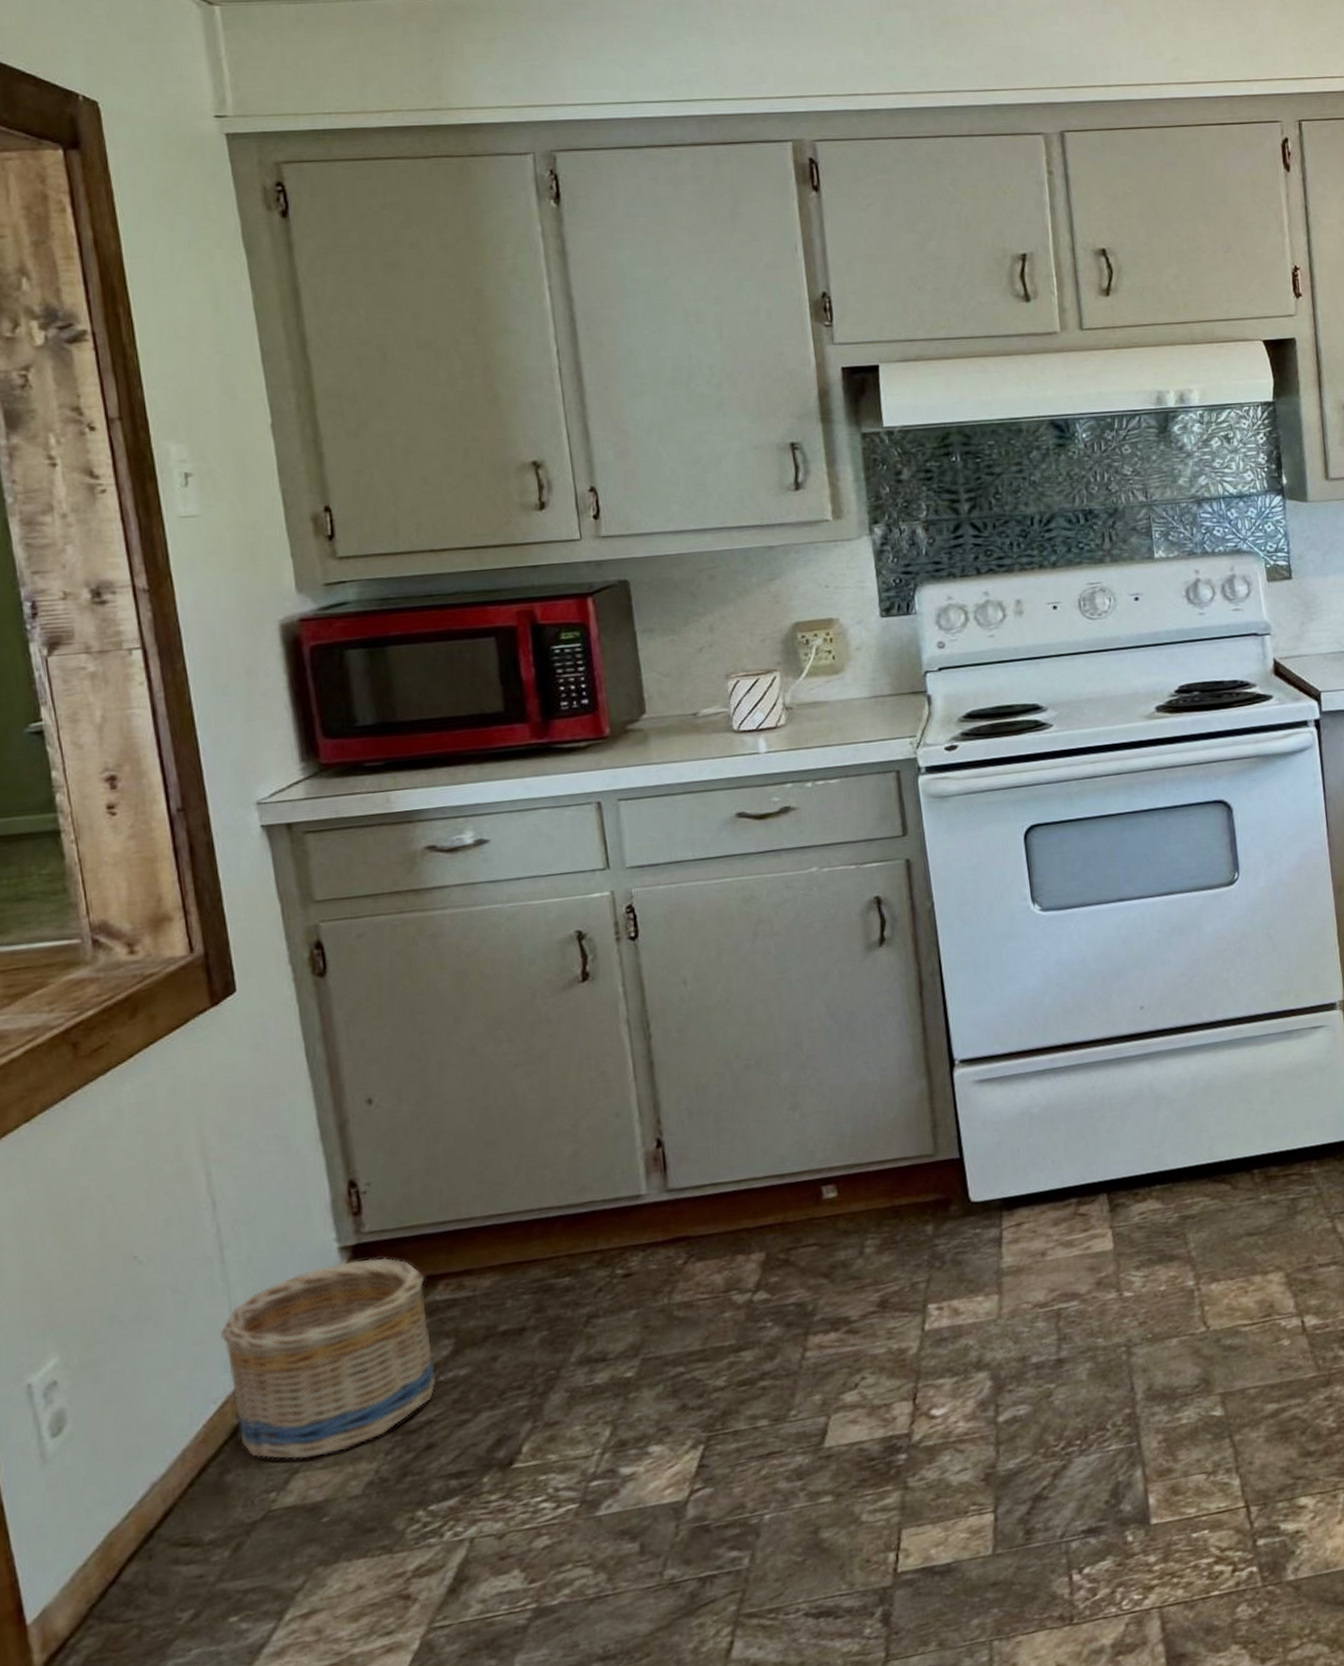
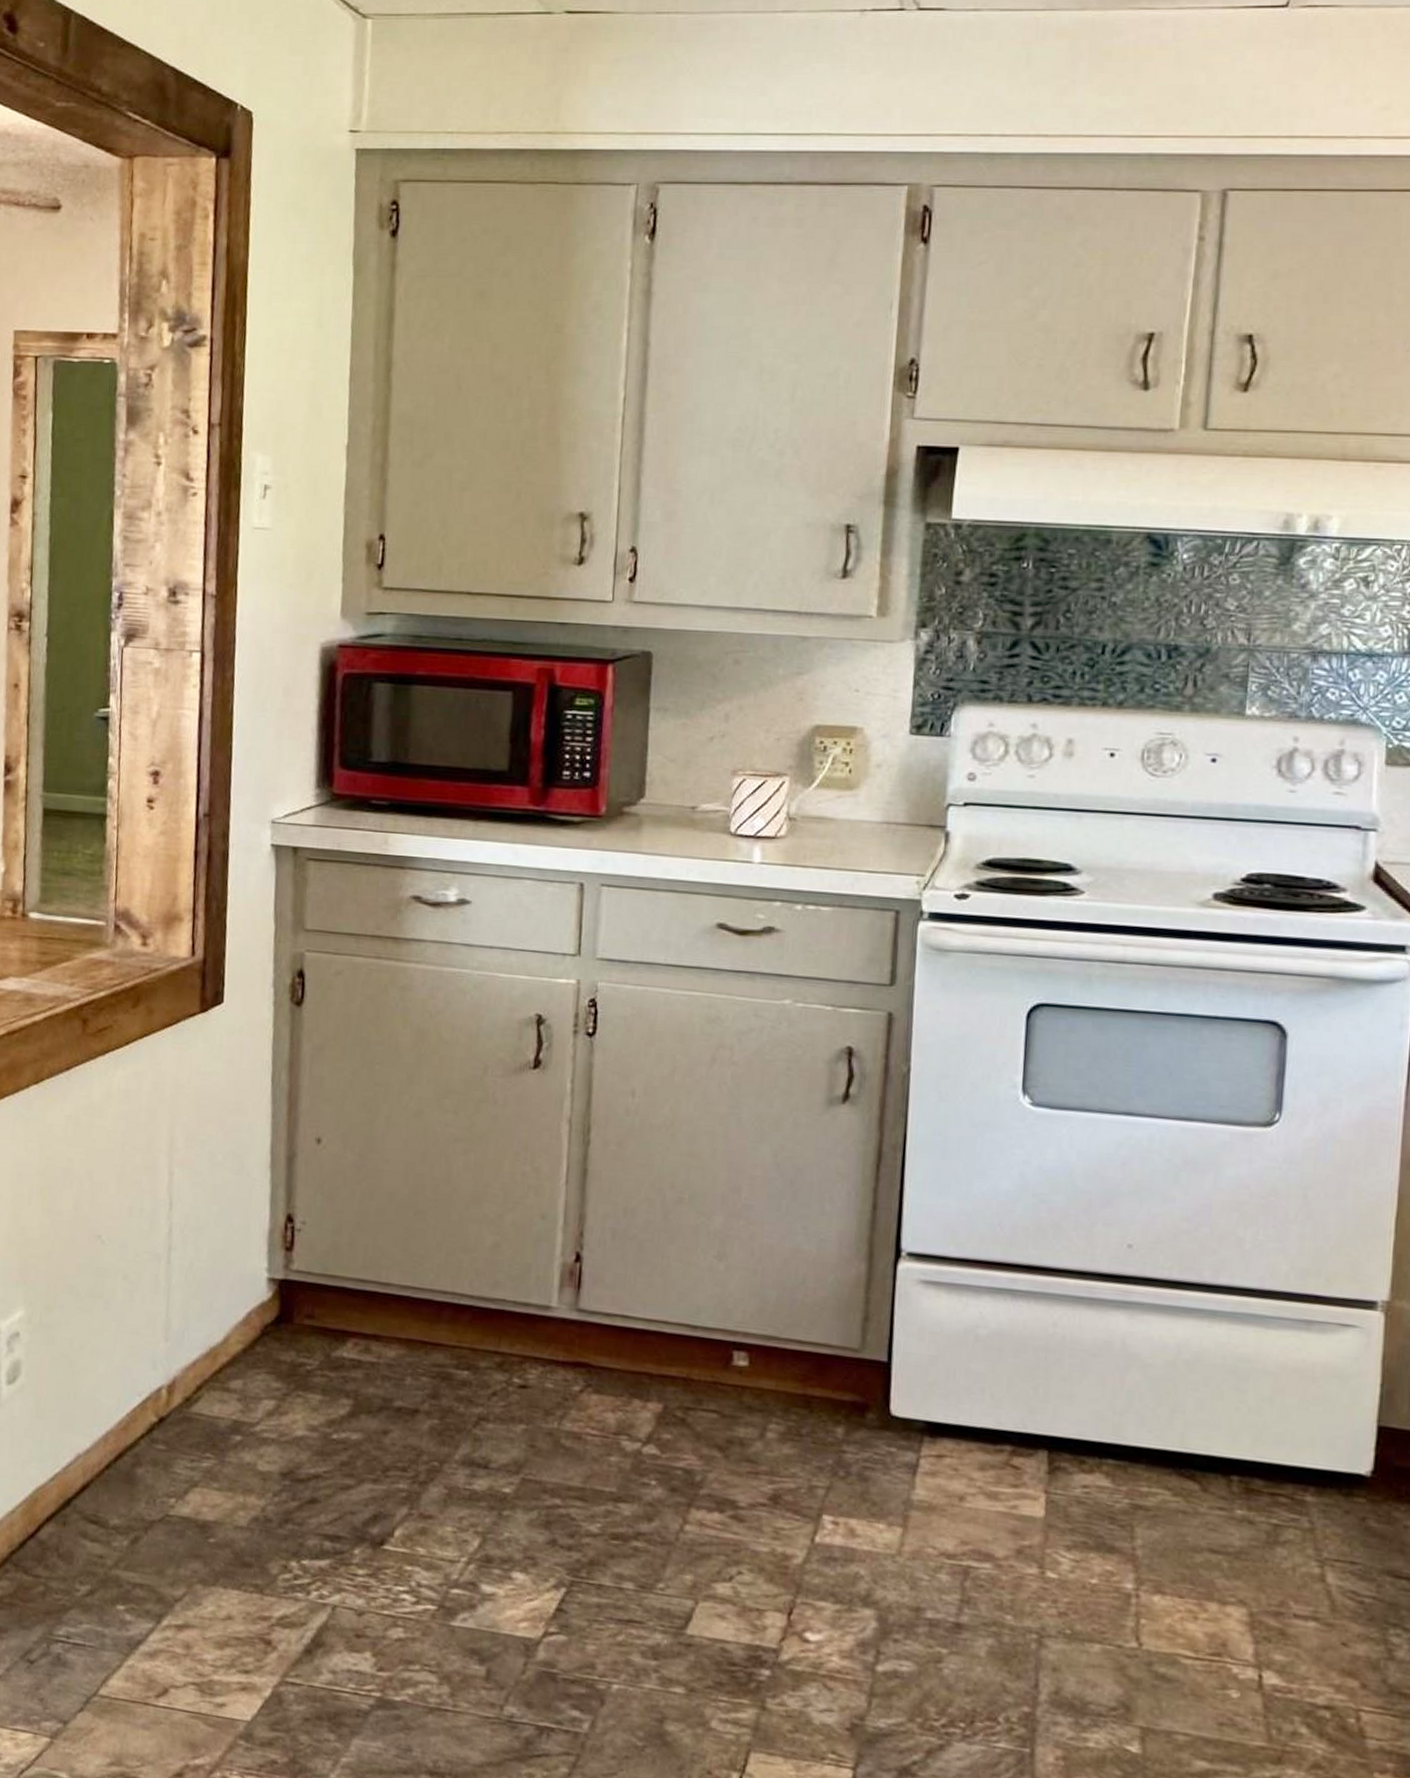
basket: present [221,1257,437,1460] -> none [155,1292,337,1479]

